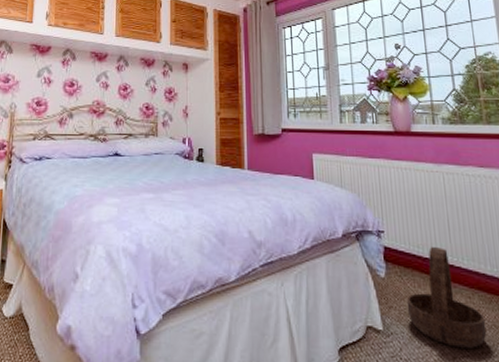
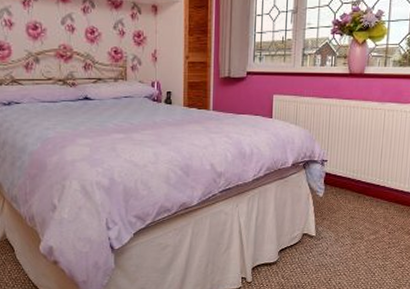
basket: present [406,247,487,348] -> none [337,172,396,245]

